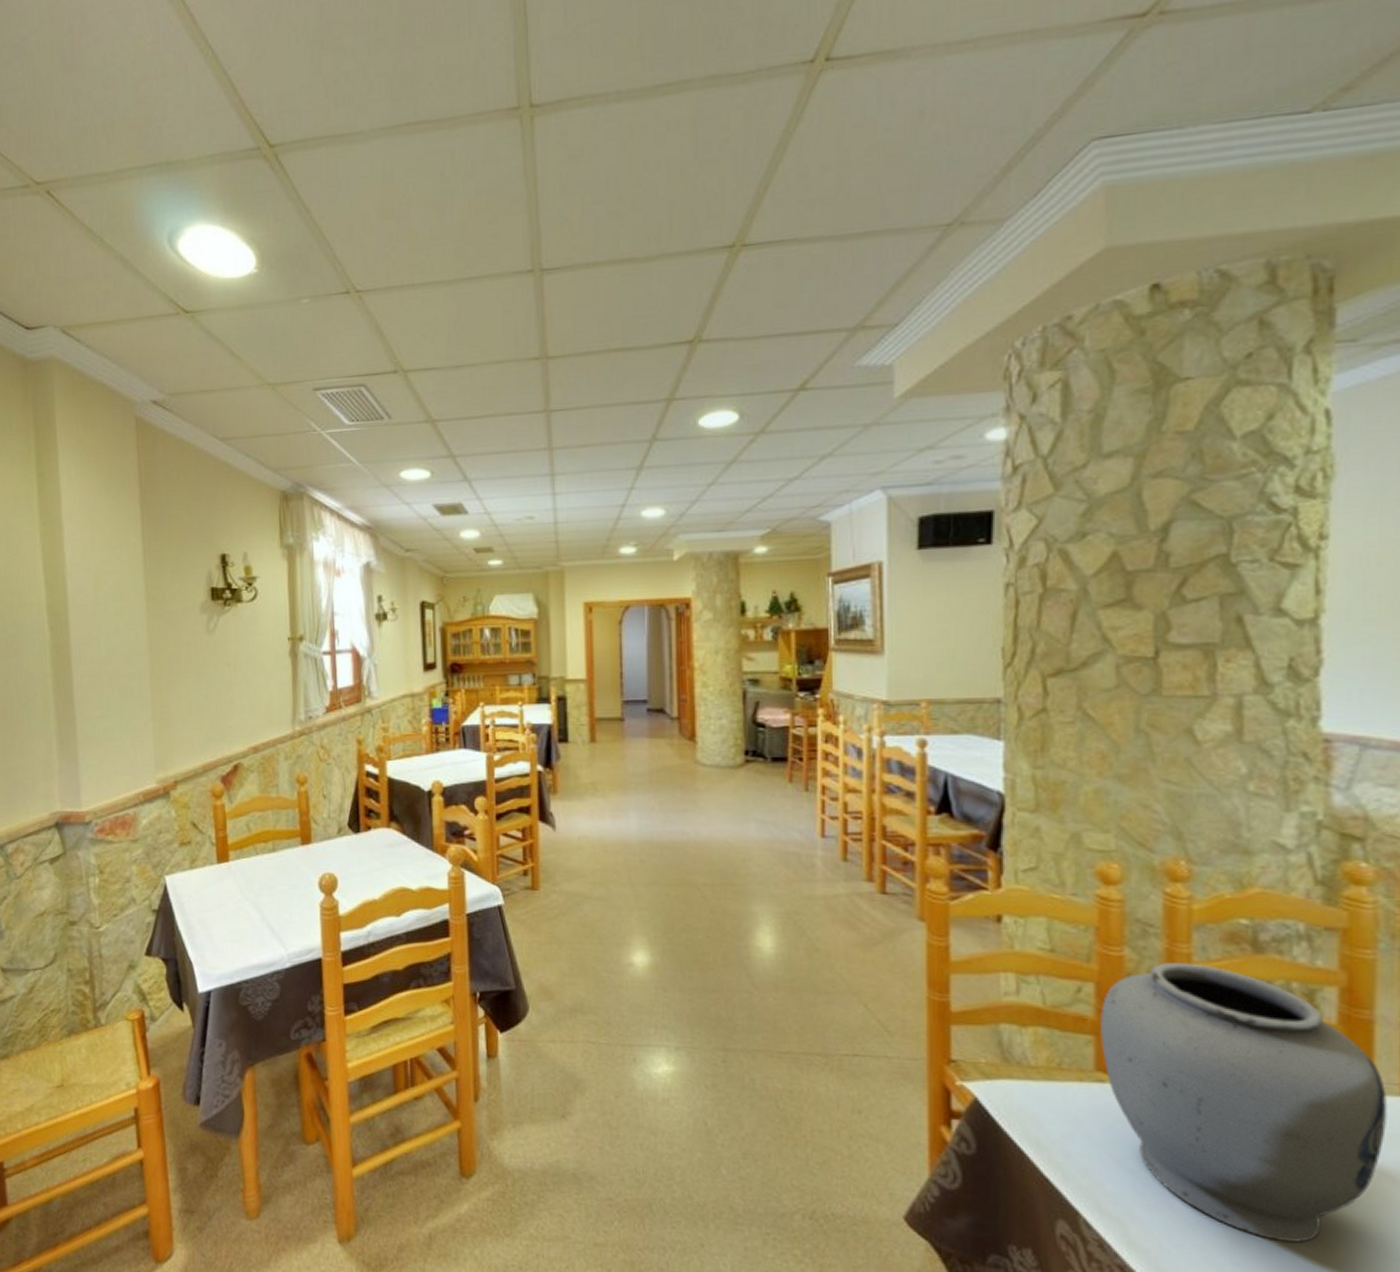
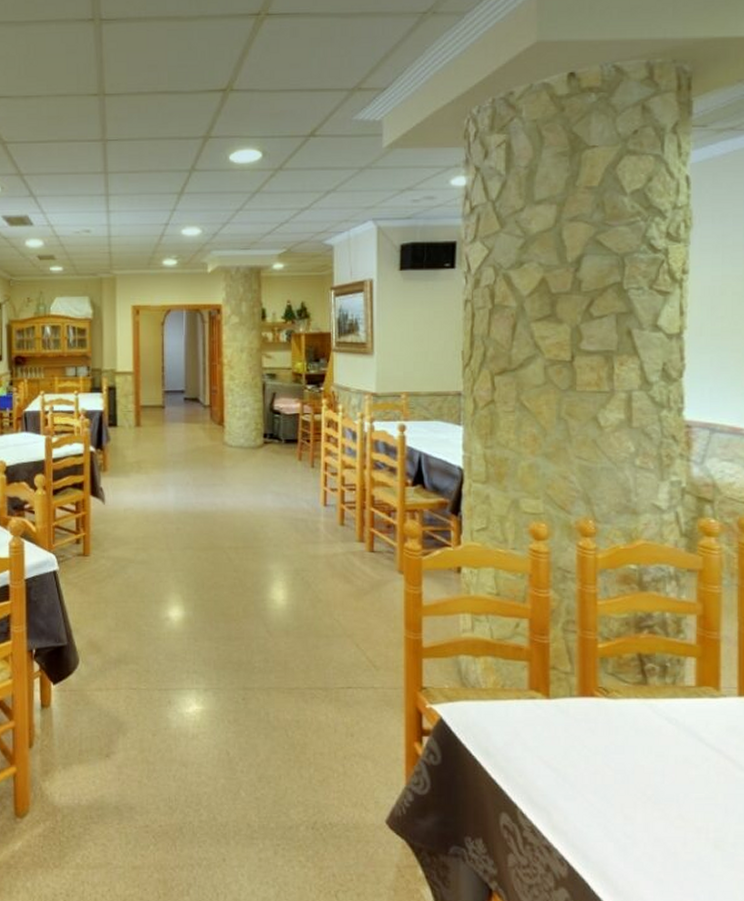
vase: present [1101,963,1387,1243] -> none [533,601,729,816]

